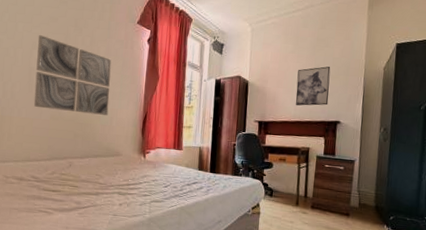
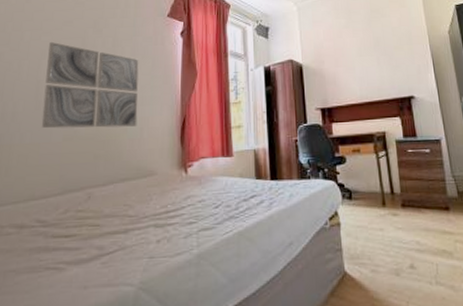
wall art: present [295,66,331,106] -> none [356,38,397,84]

